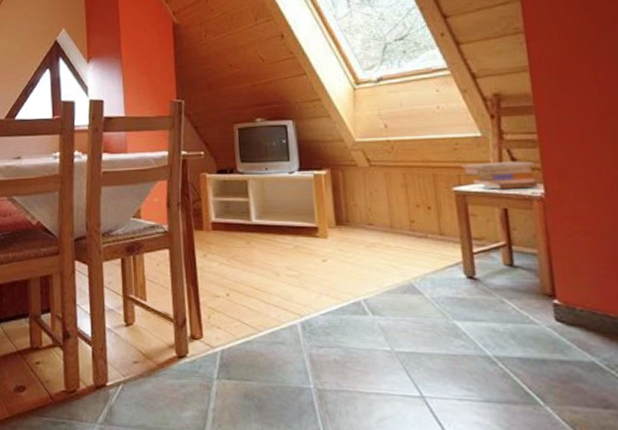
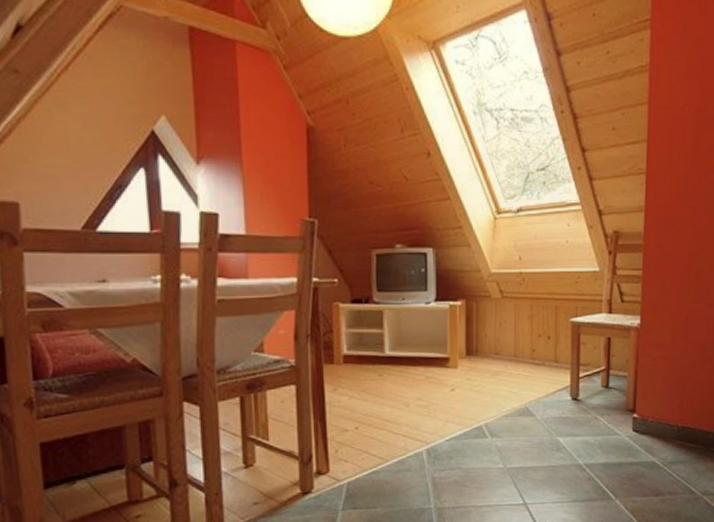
books: present [461,161,539,190] -> none [579,295,637,321]

